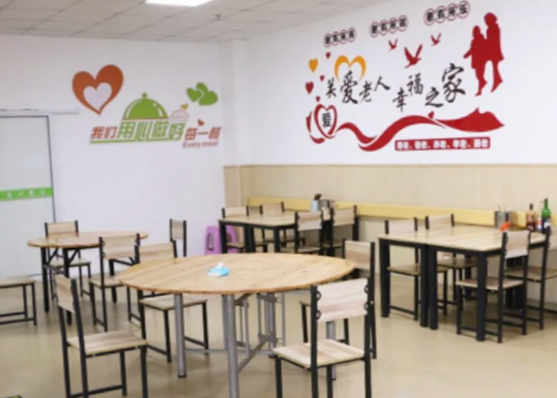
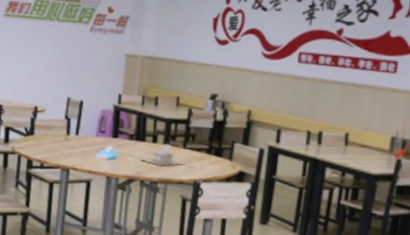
napkin holder: none [254,251,299,277] -> present [141,144,185,167]

